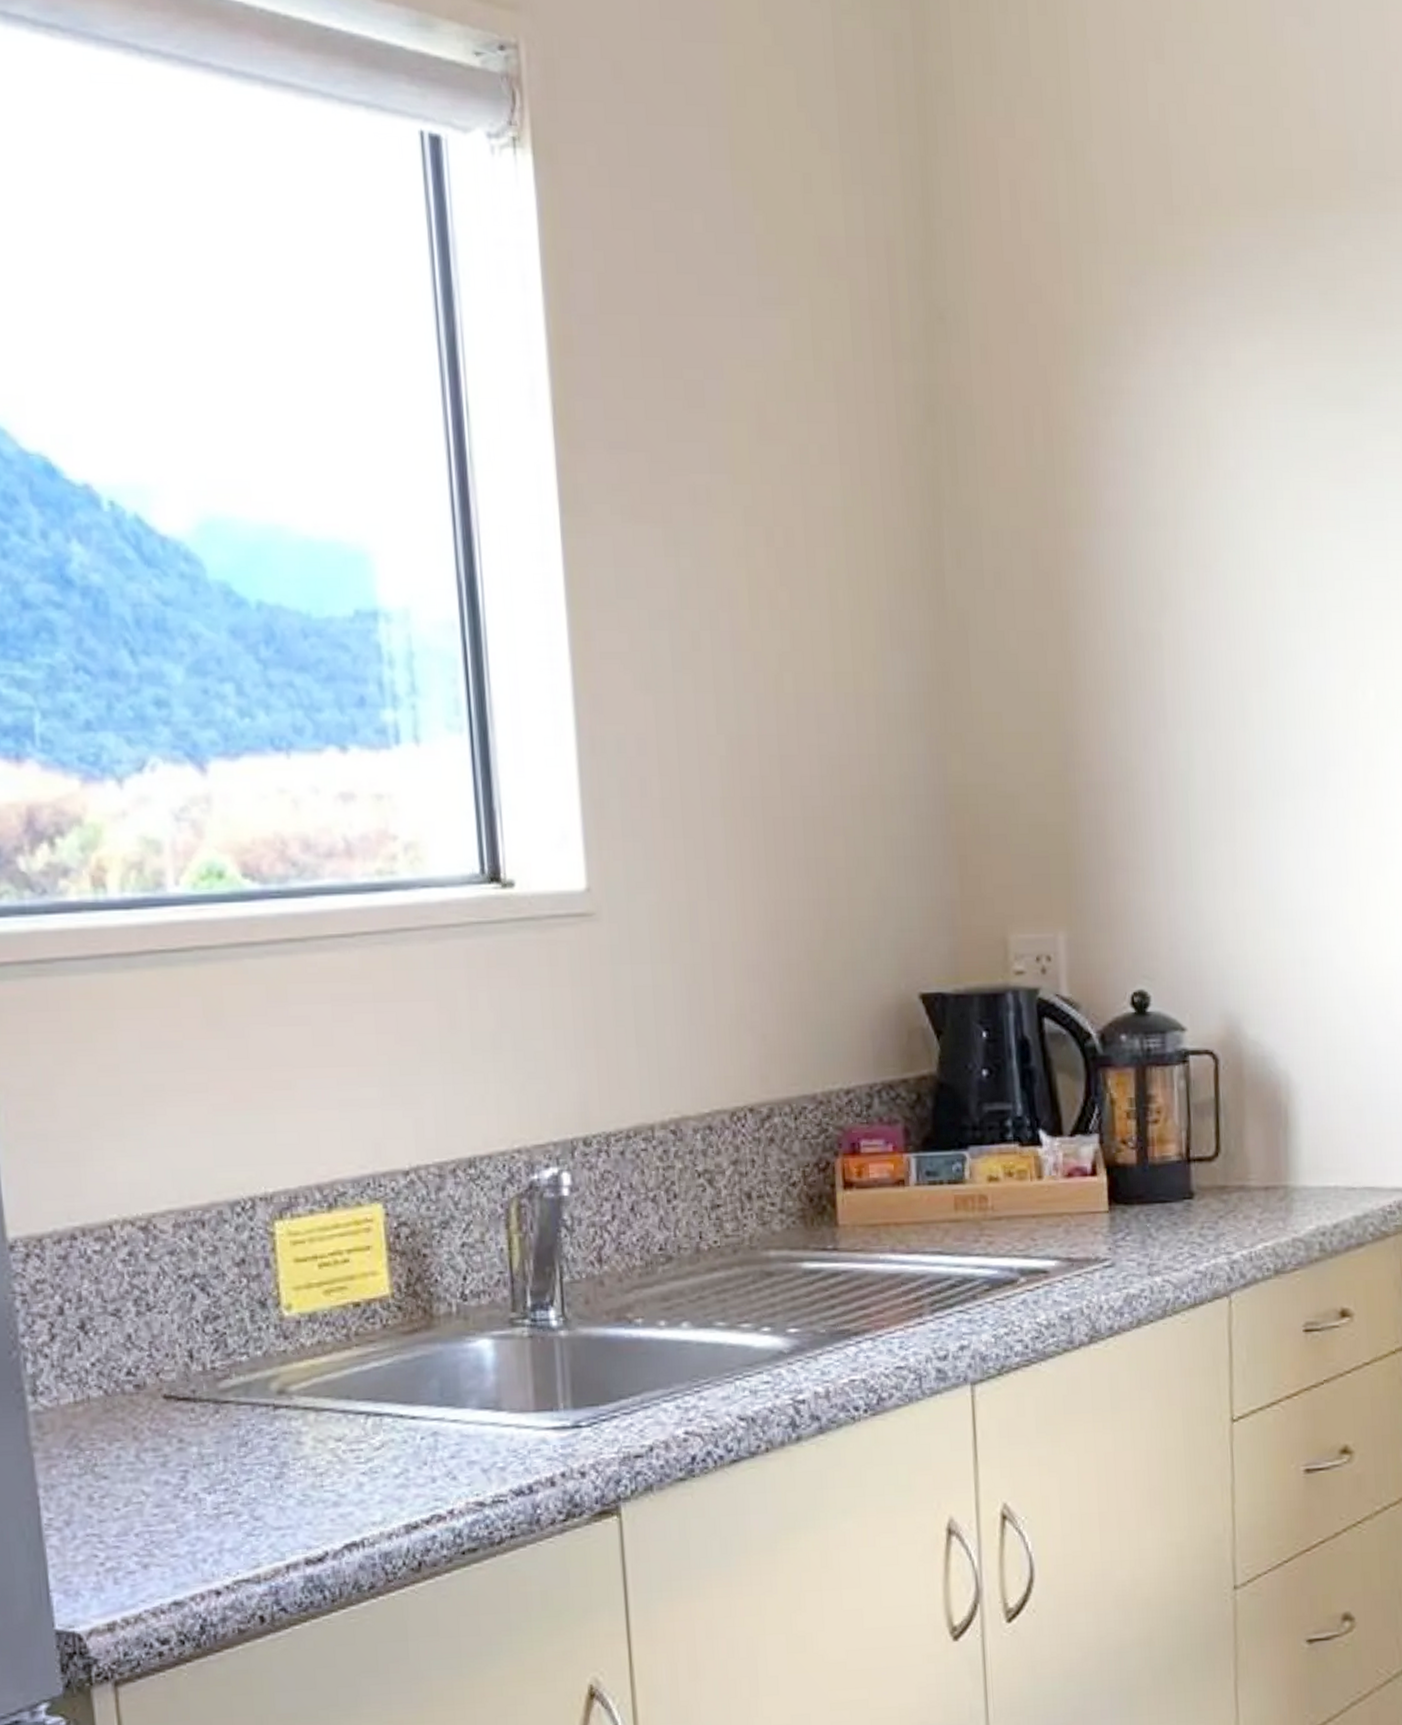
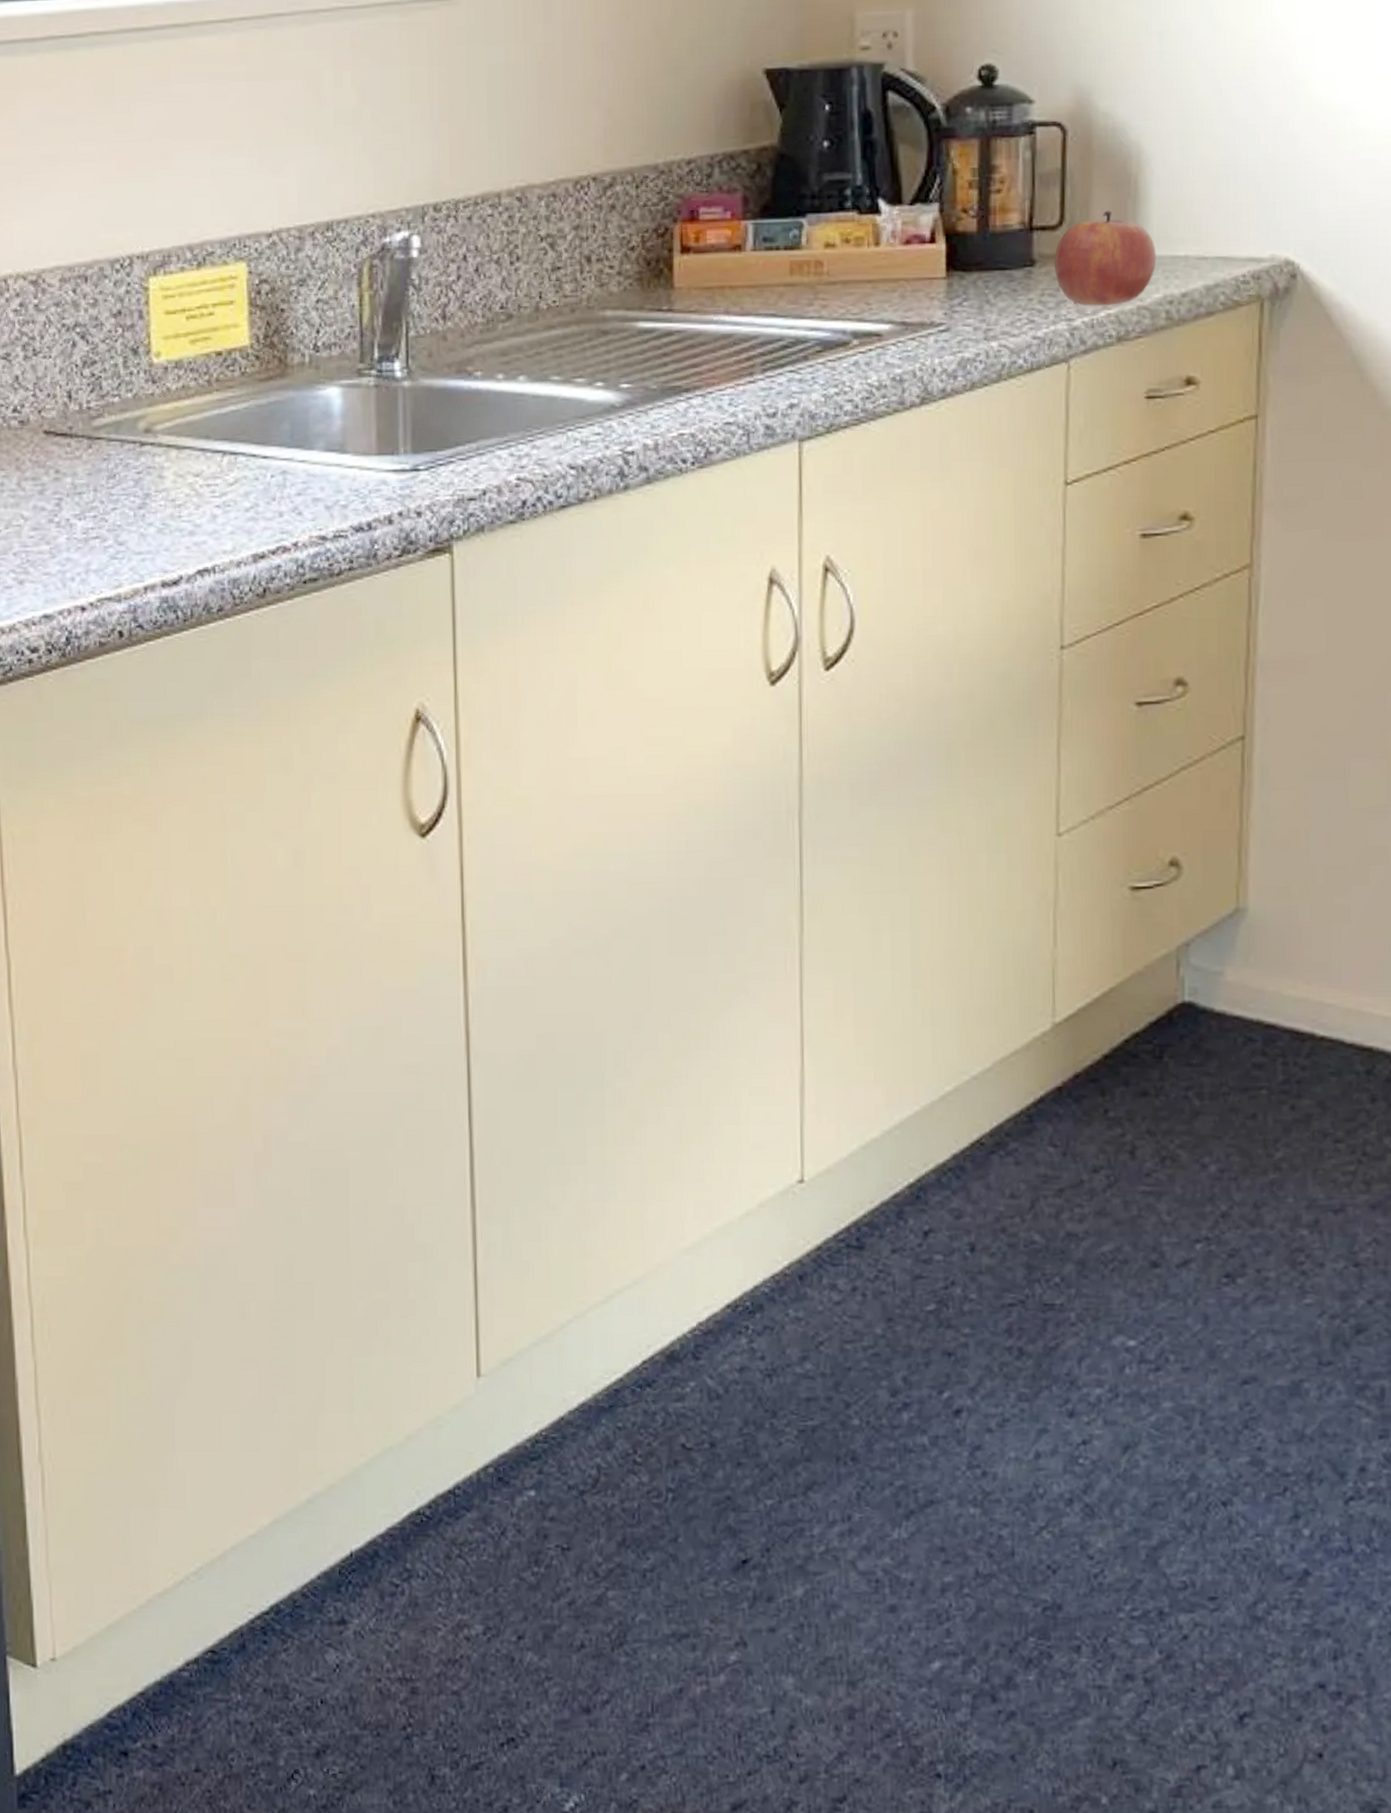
fruit: none [1212,1141,1309,1239] -> present [1054,210,1156,306]

